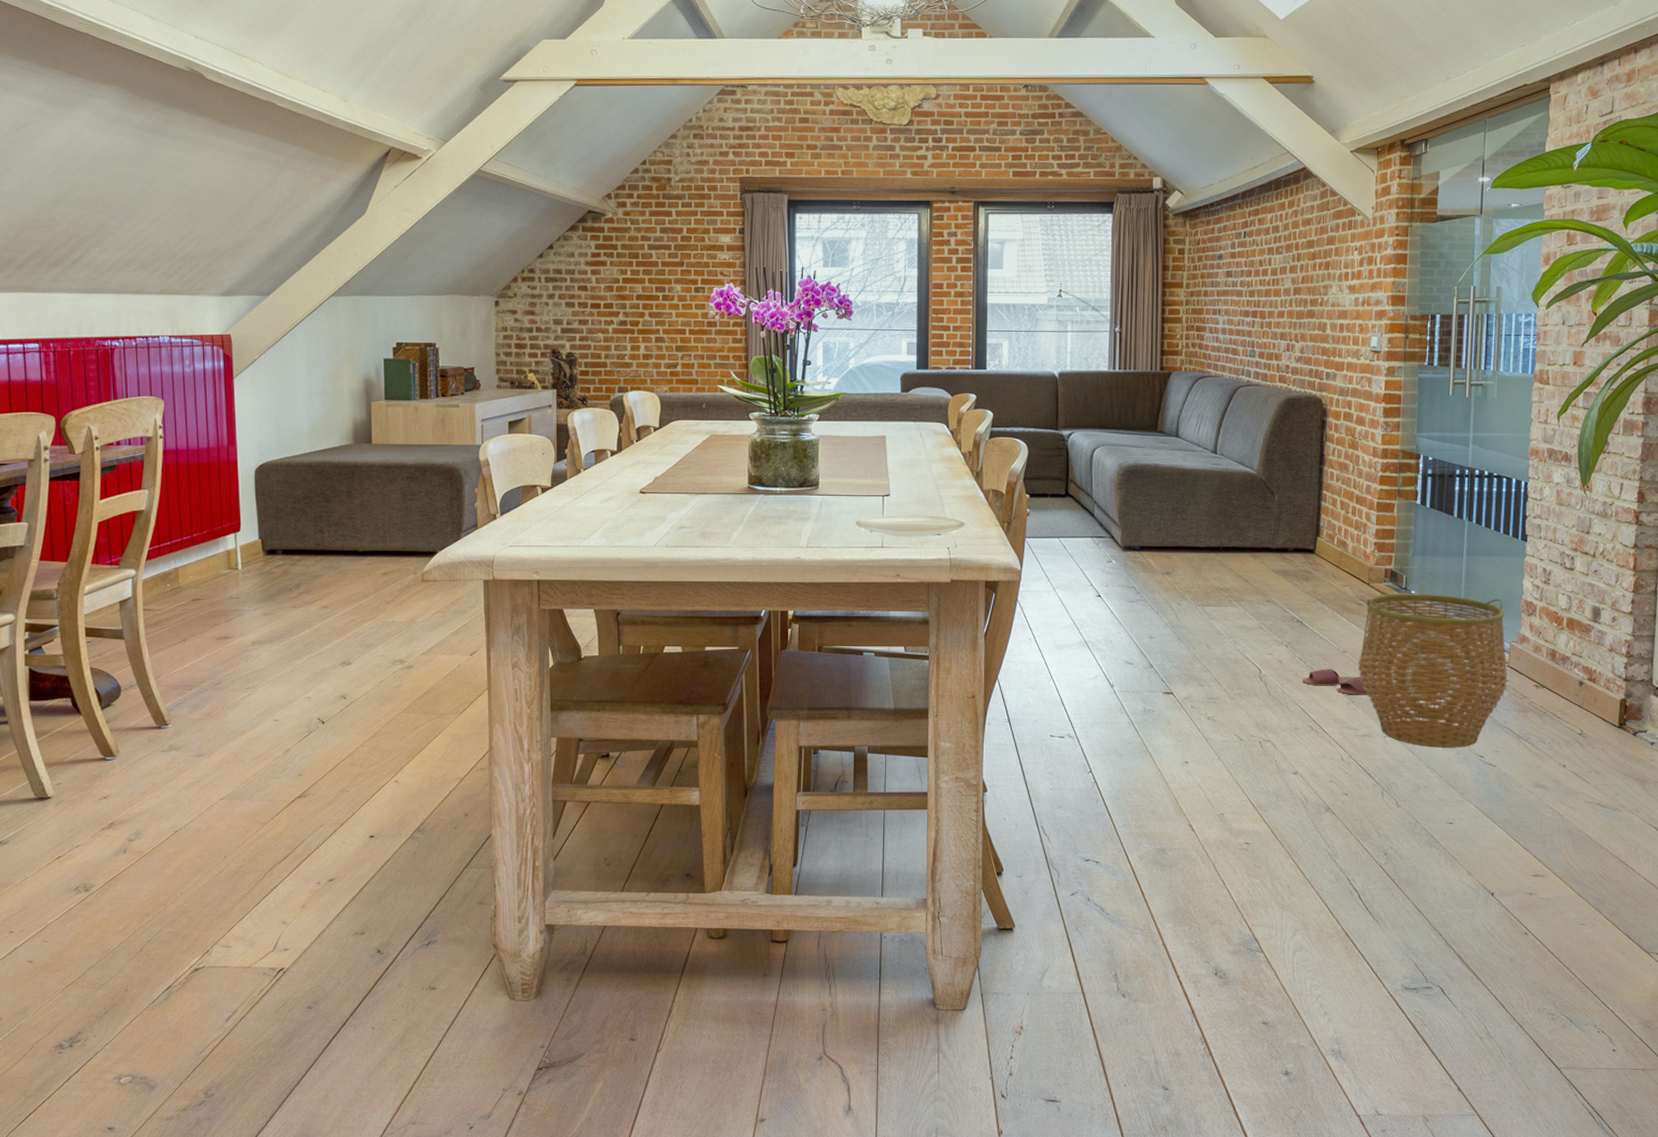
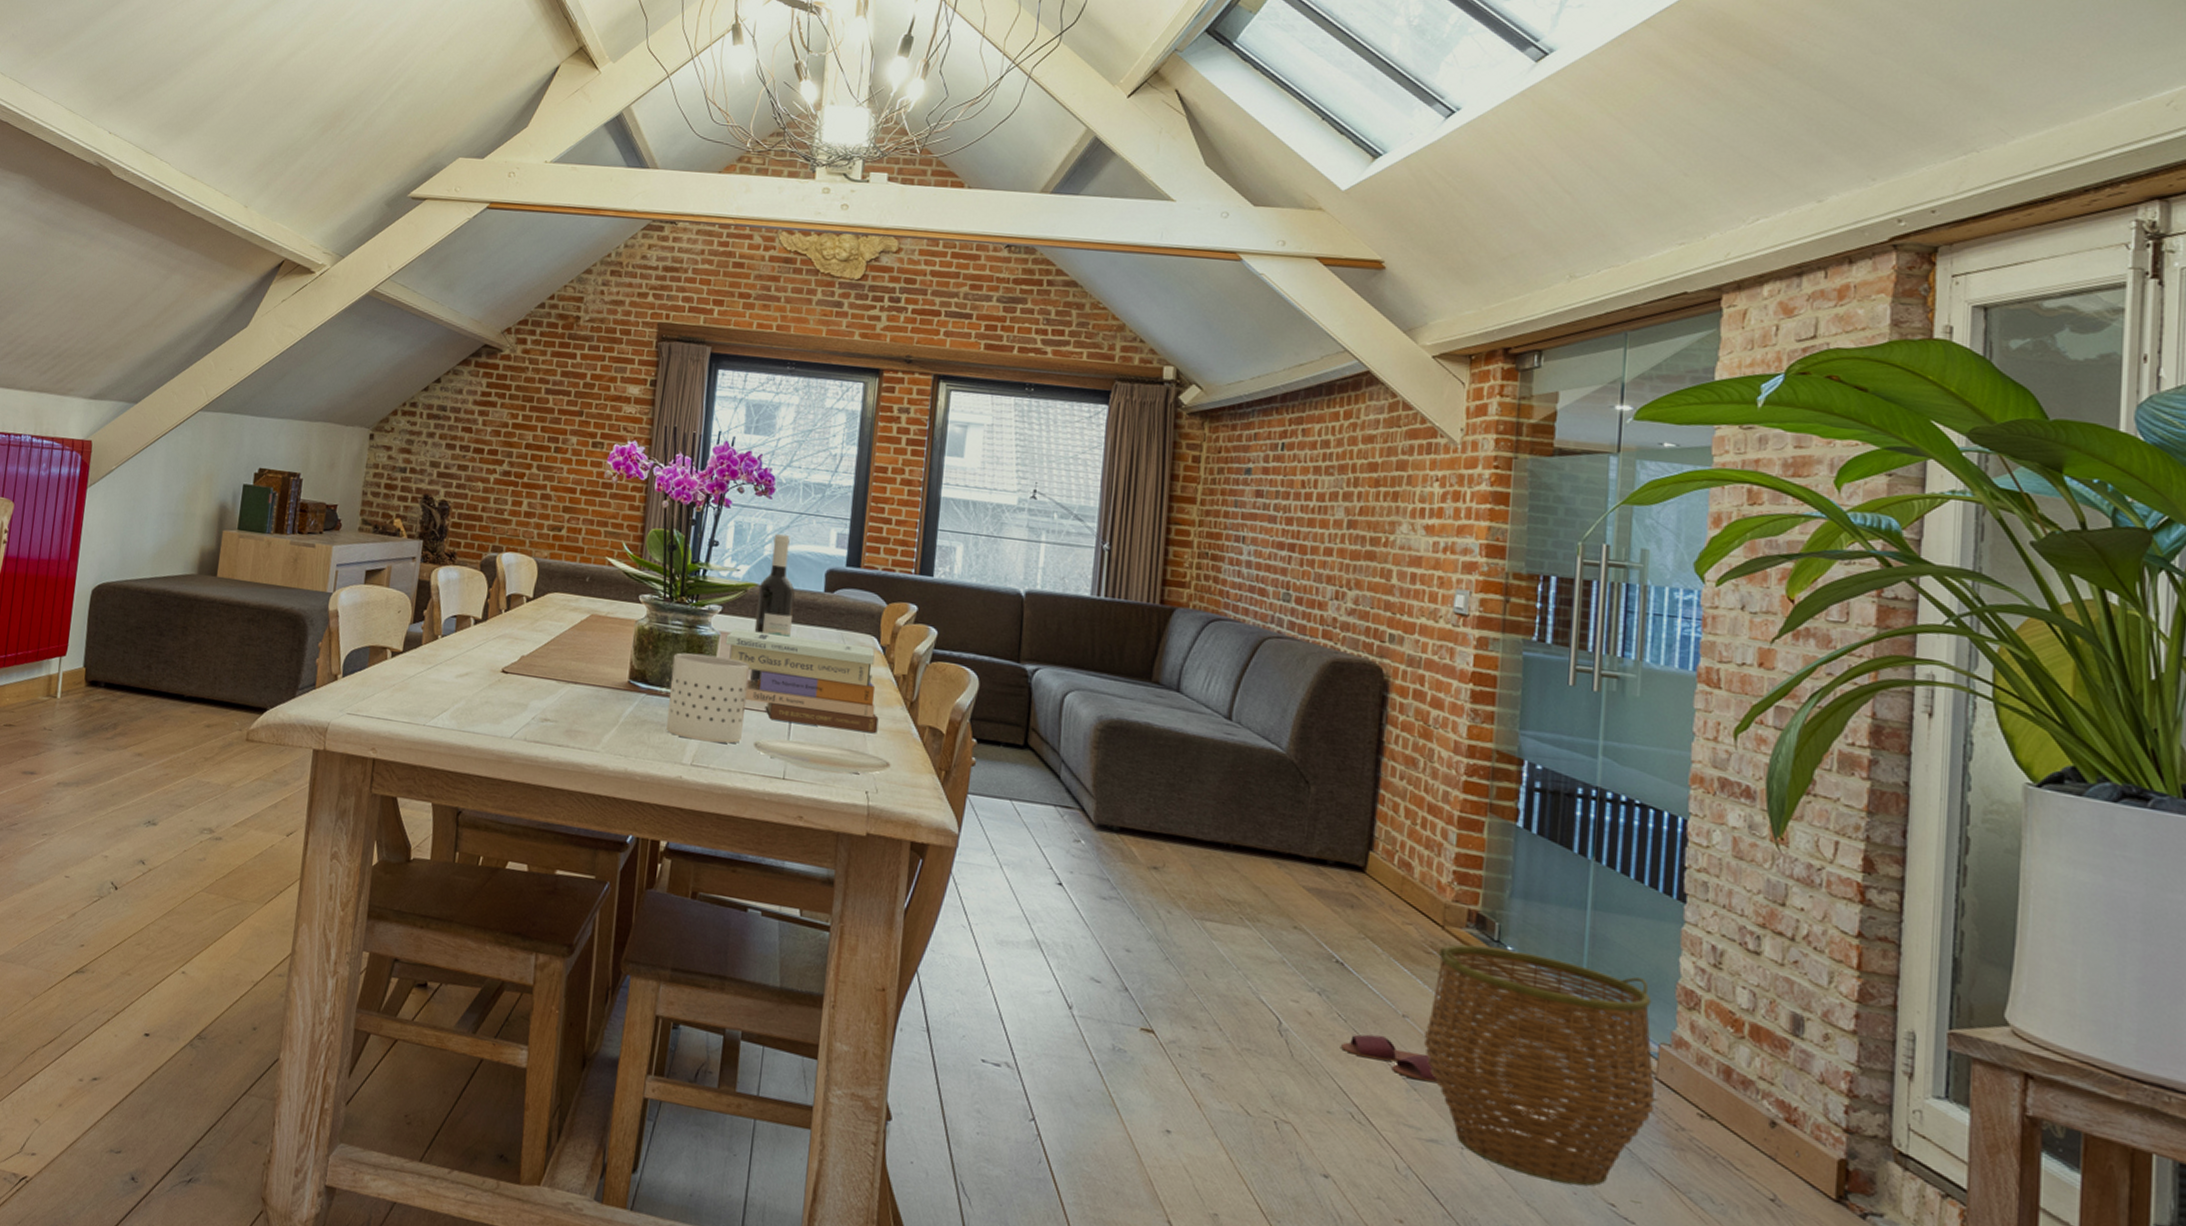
mug: none [783,456,847,526] -> present [666,652,750,744]
books: none [824,431,953,502] -> present [725,628,879,734]
wine bottle: none [847,349,877,473] -> present [749,534,795,682]

